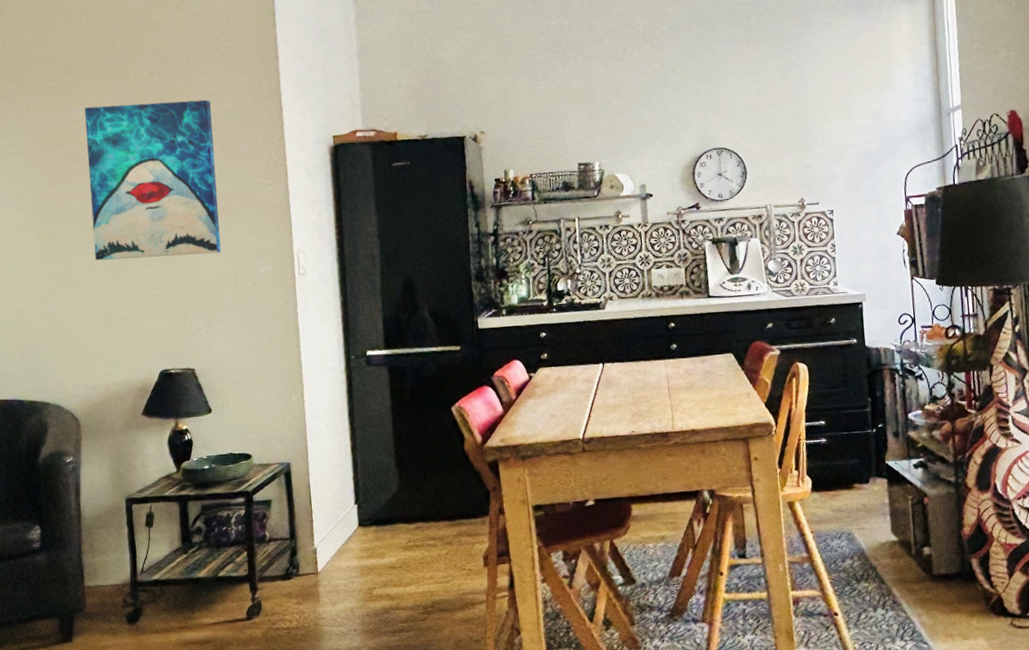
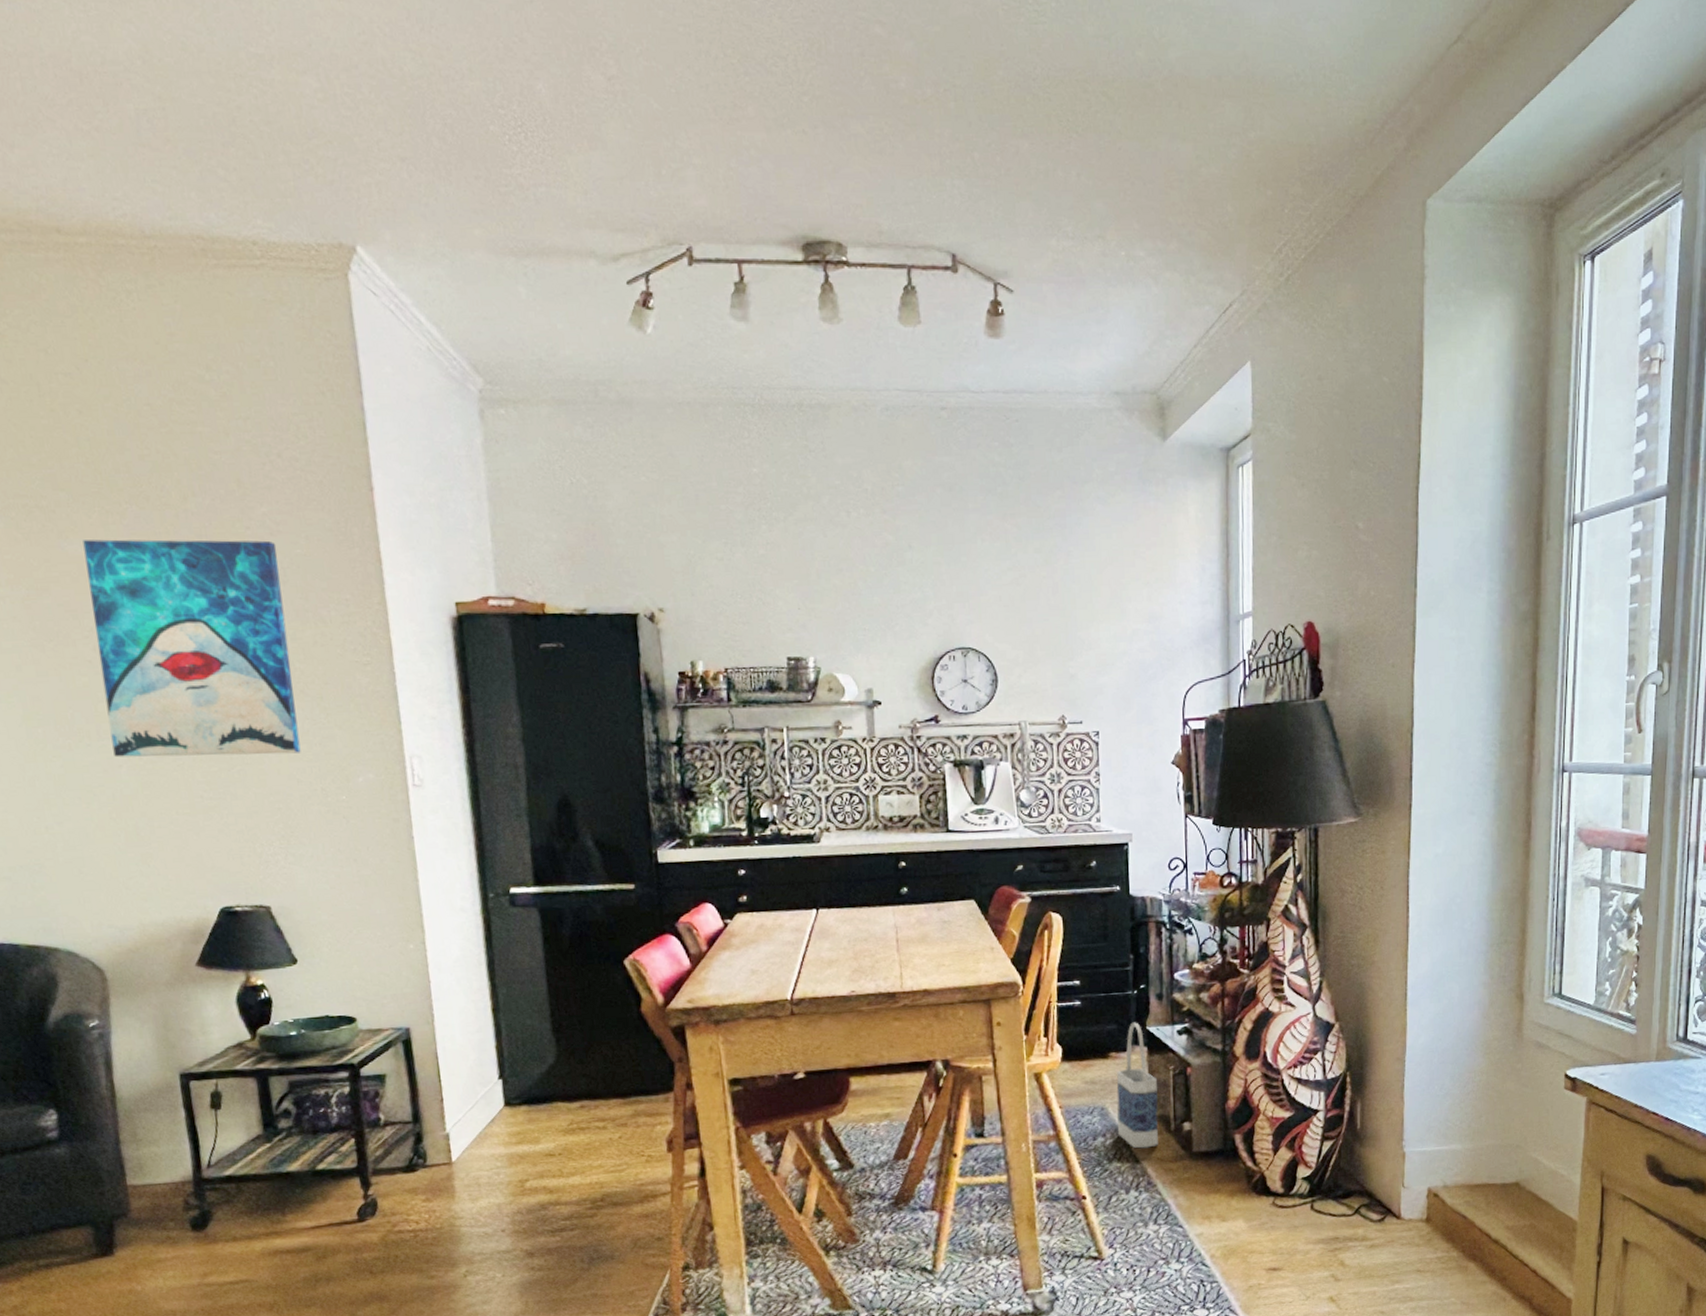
bag: none [861,457,901,570] -> present [1116,1022,1159,1149]

